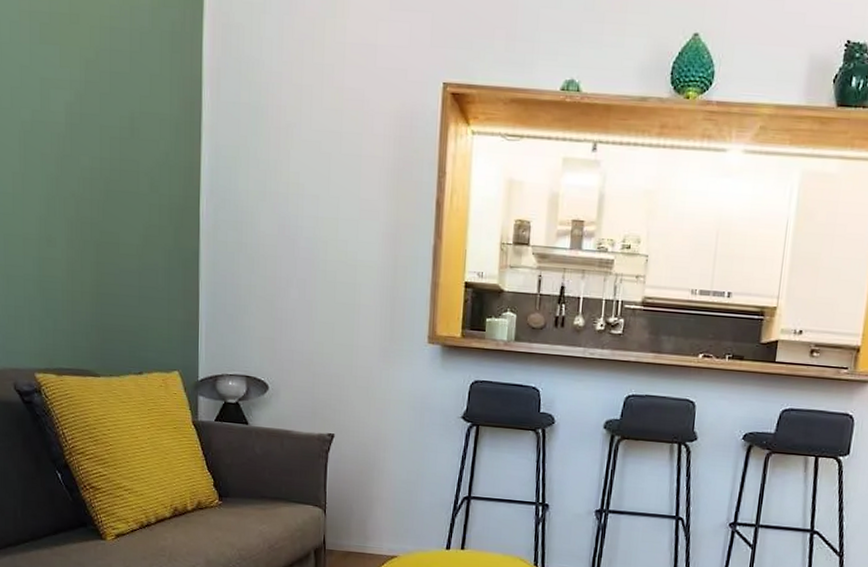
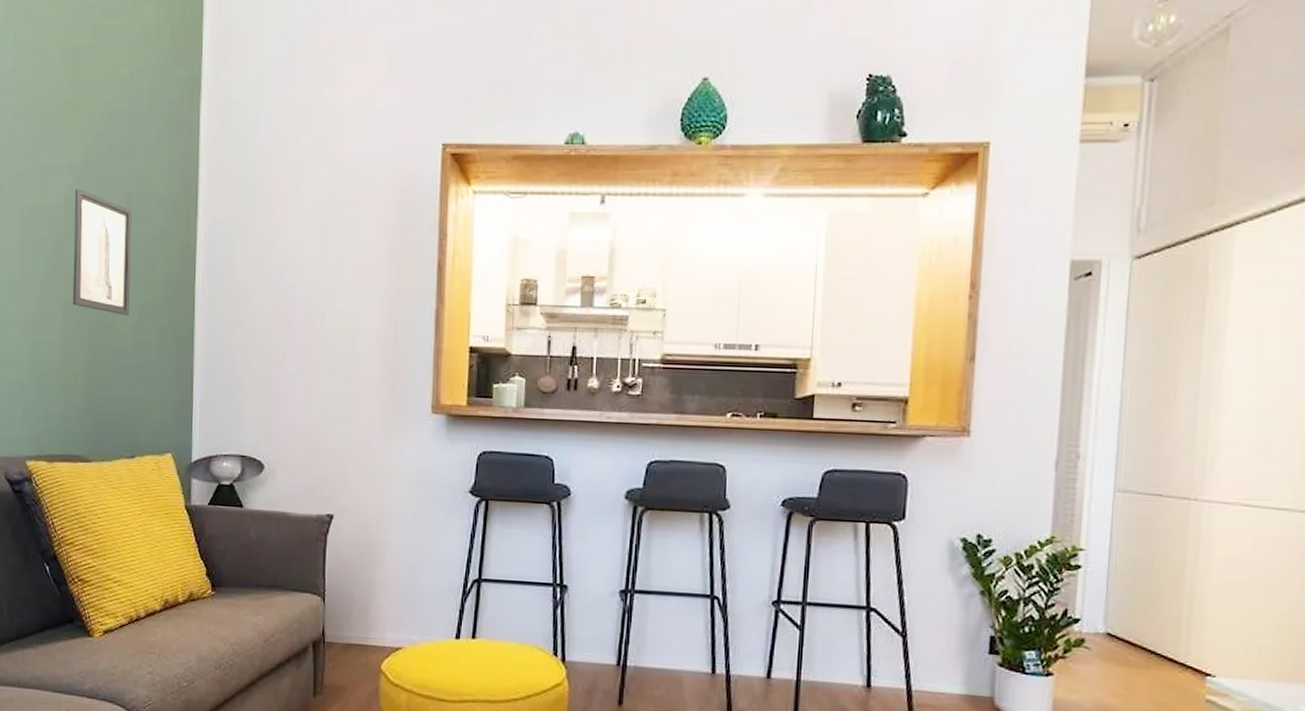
wall art: none [76,106,134,236] -> present [72,189,131,316]

